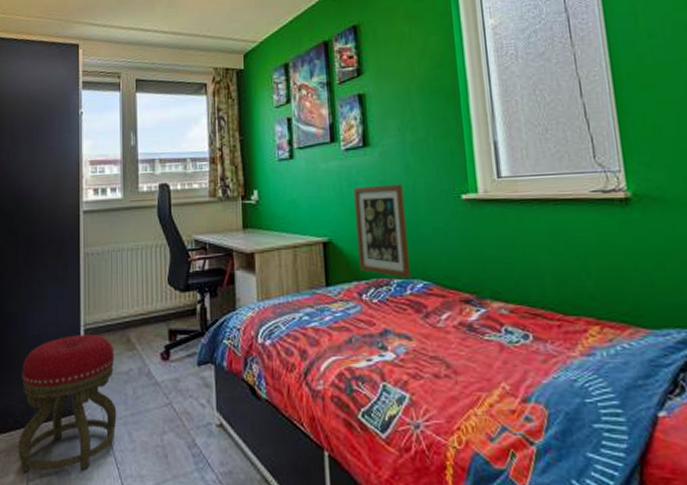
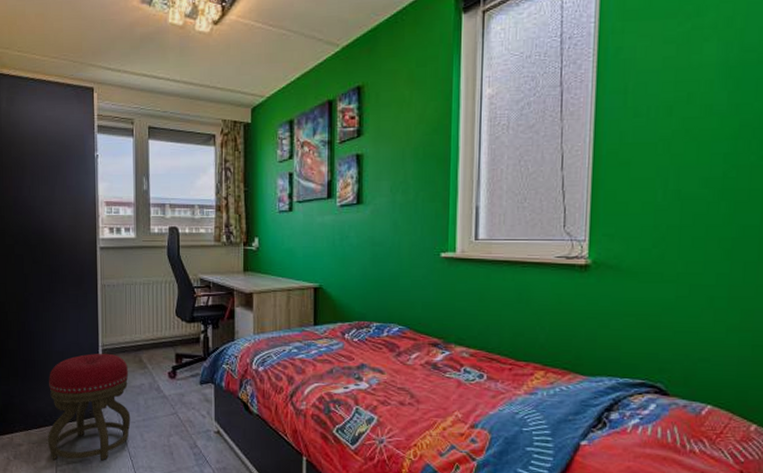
wall art: present [353,184,410,279] -> none [344,240,389,323]

